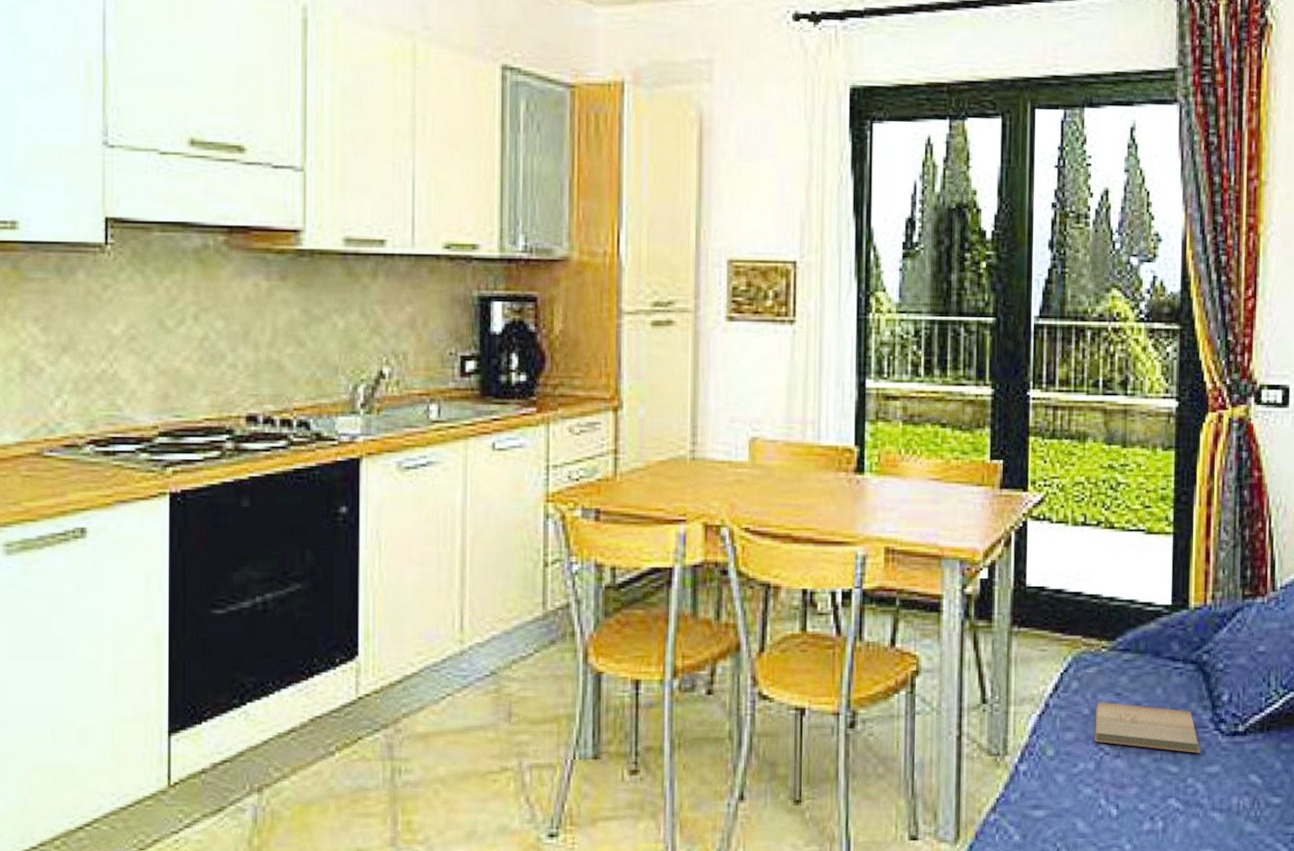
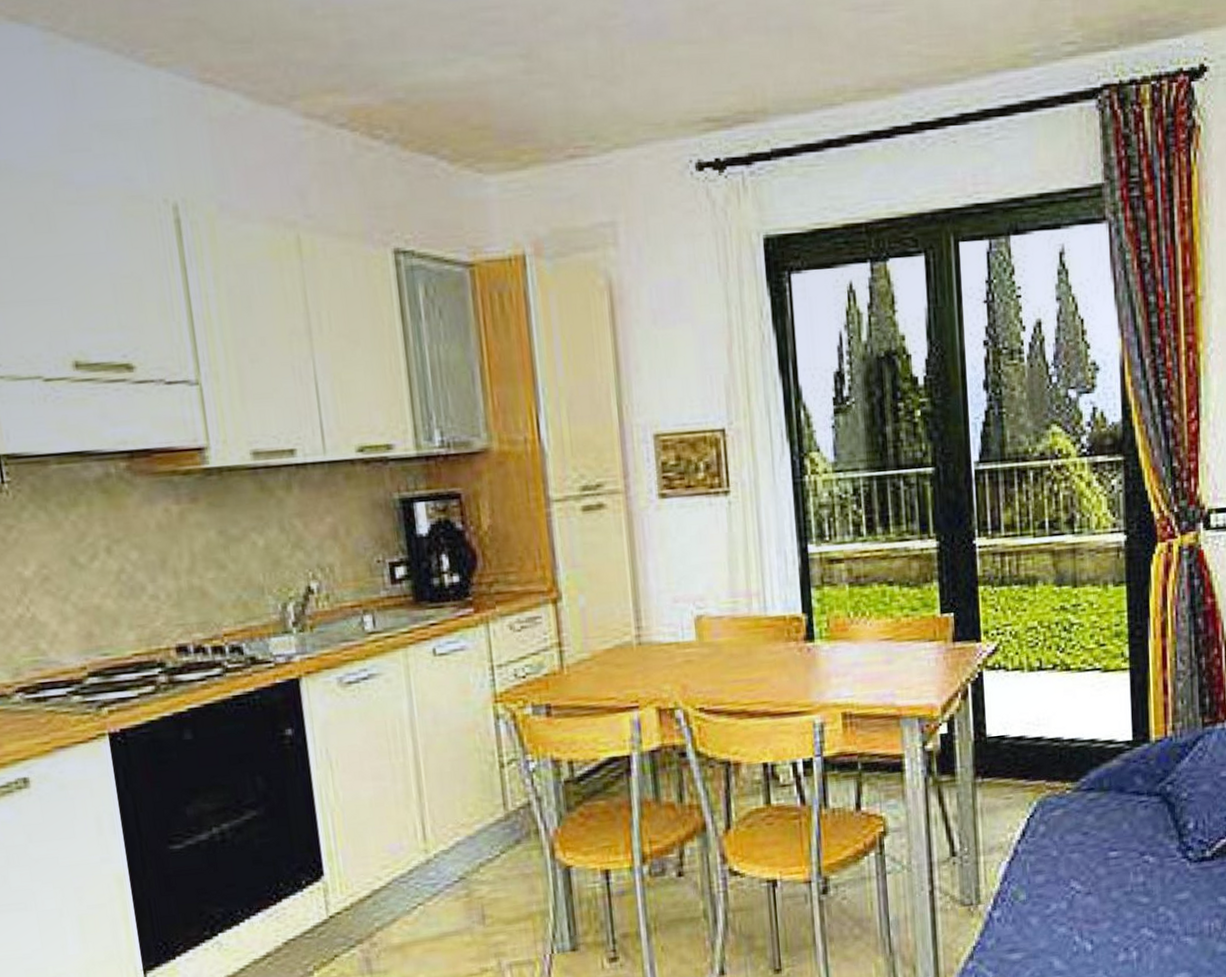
book: present [1094,702,1201,753] -> none [1064,841,1170,883]

